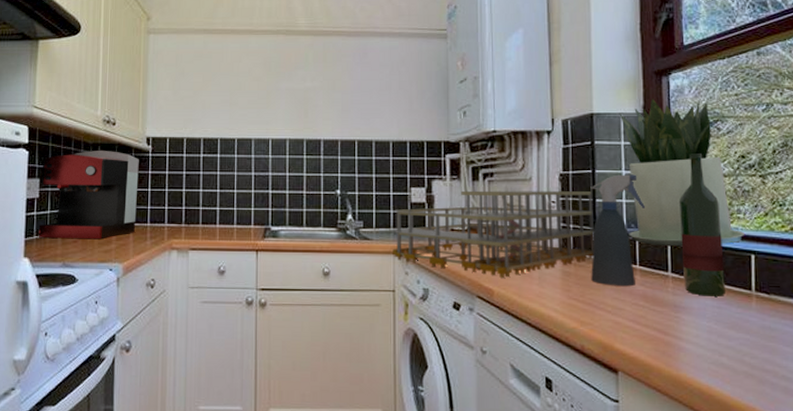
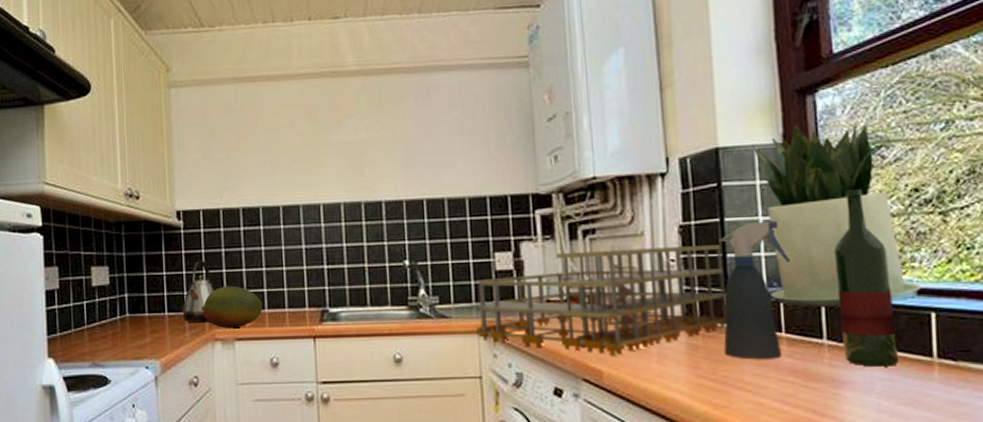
coffee maker: present [38,150,139,240] -> none [60,229,172,336]
kettle: none [144,180,174,234] -> present [181,260,214,323]
fruit: none [161,203,215,240] -> present [200,285,264,329]

